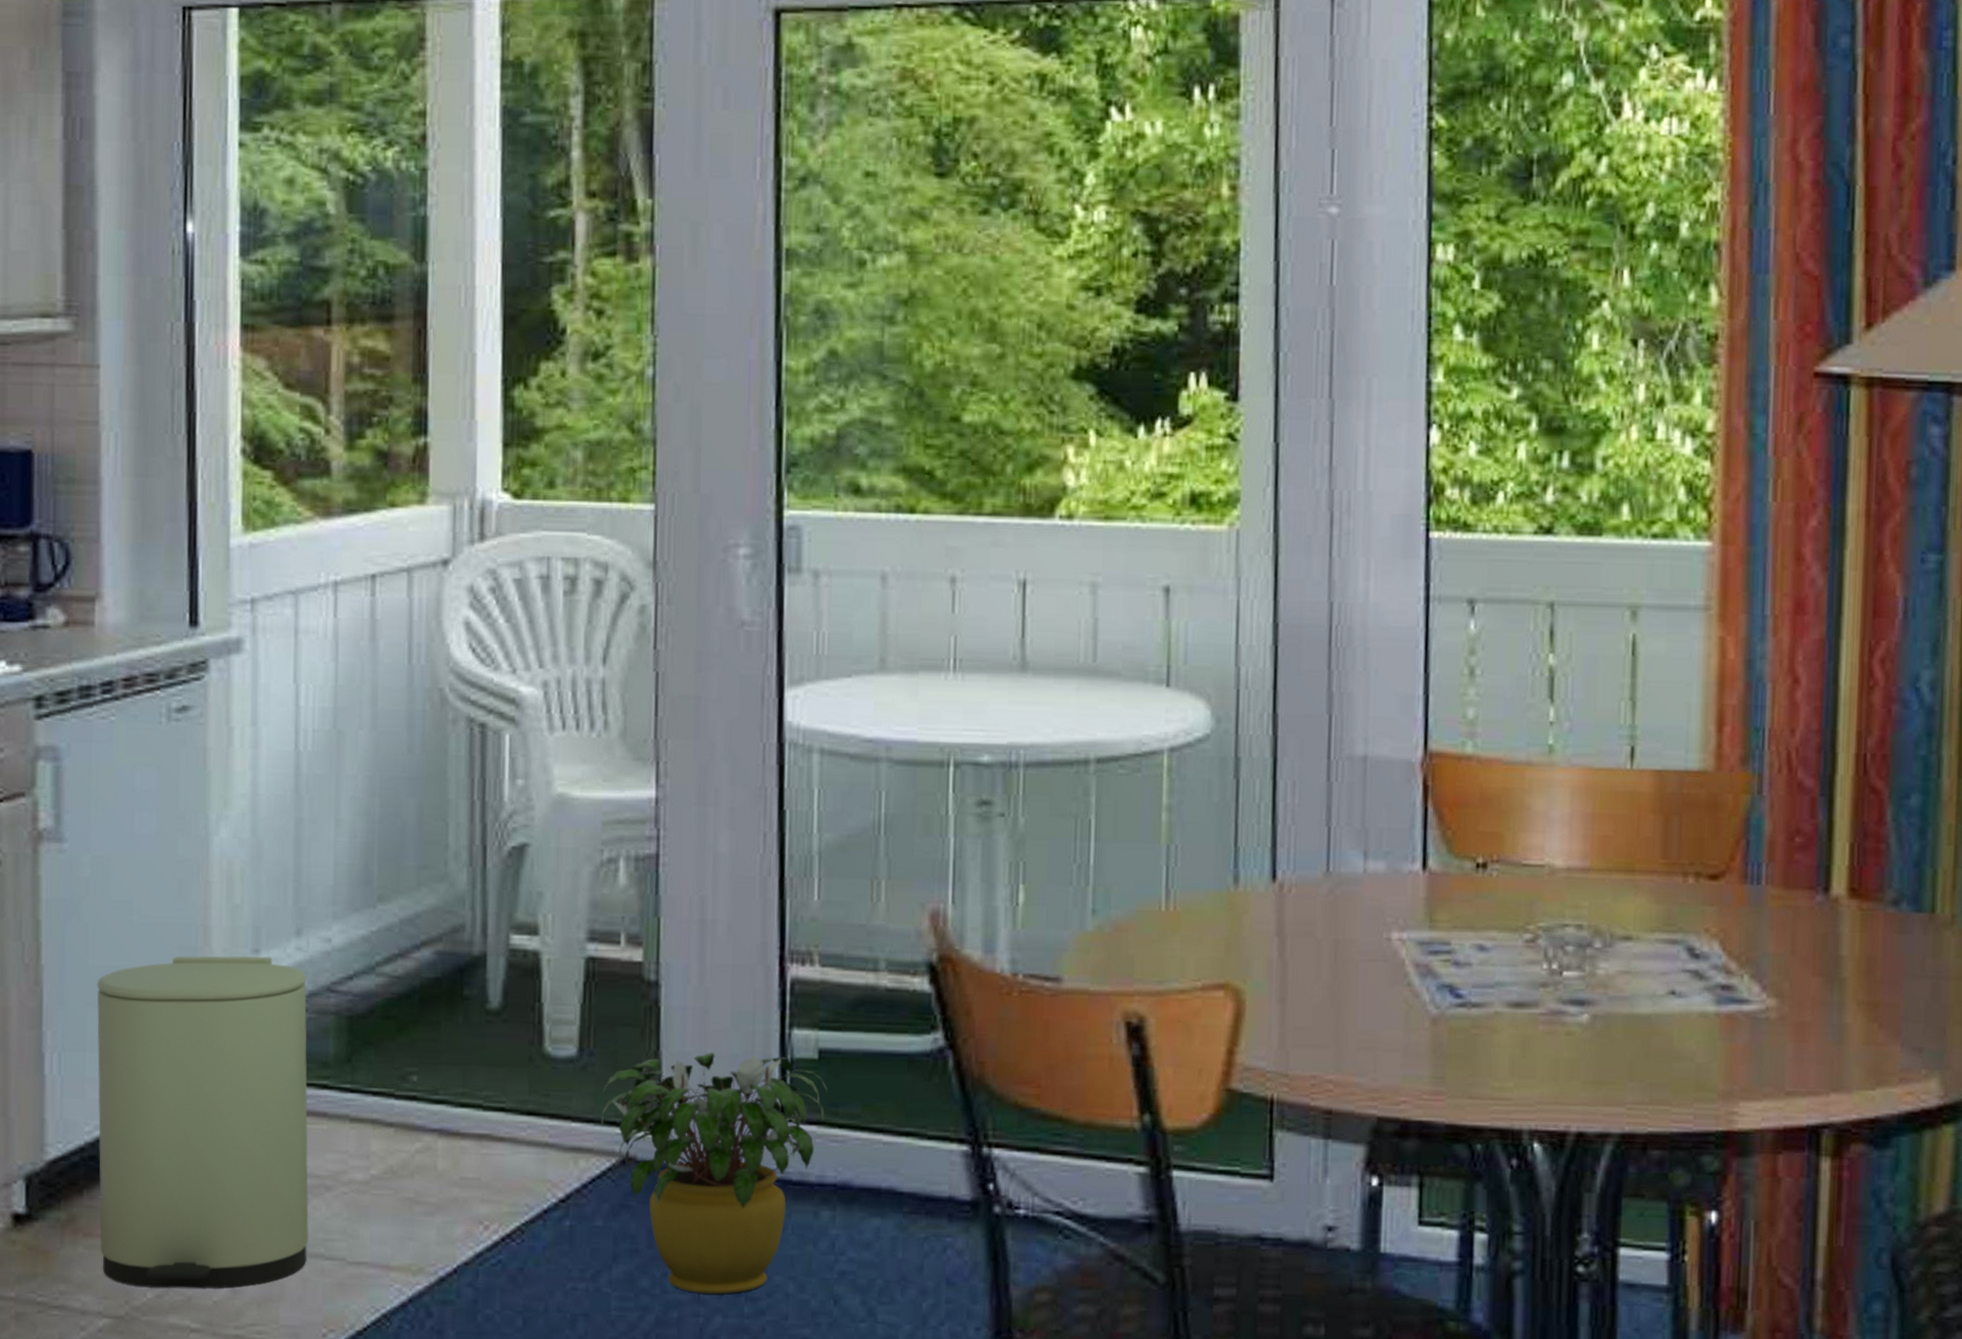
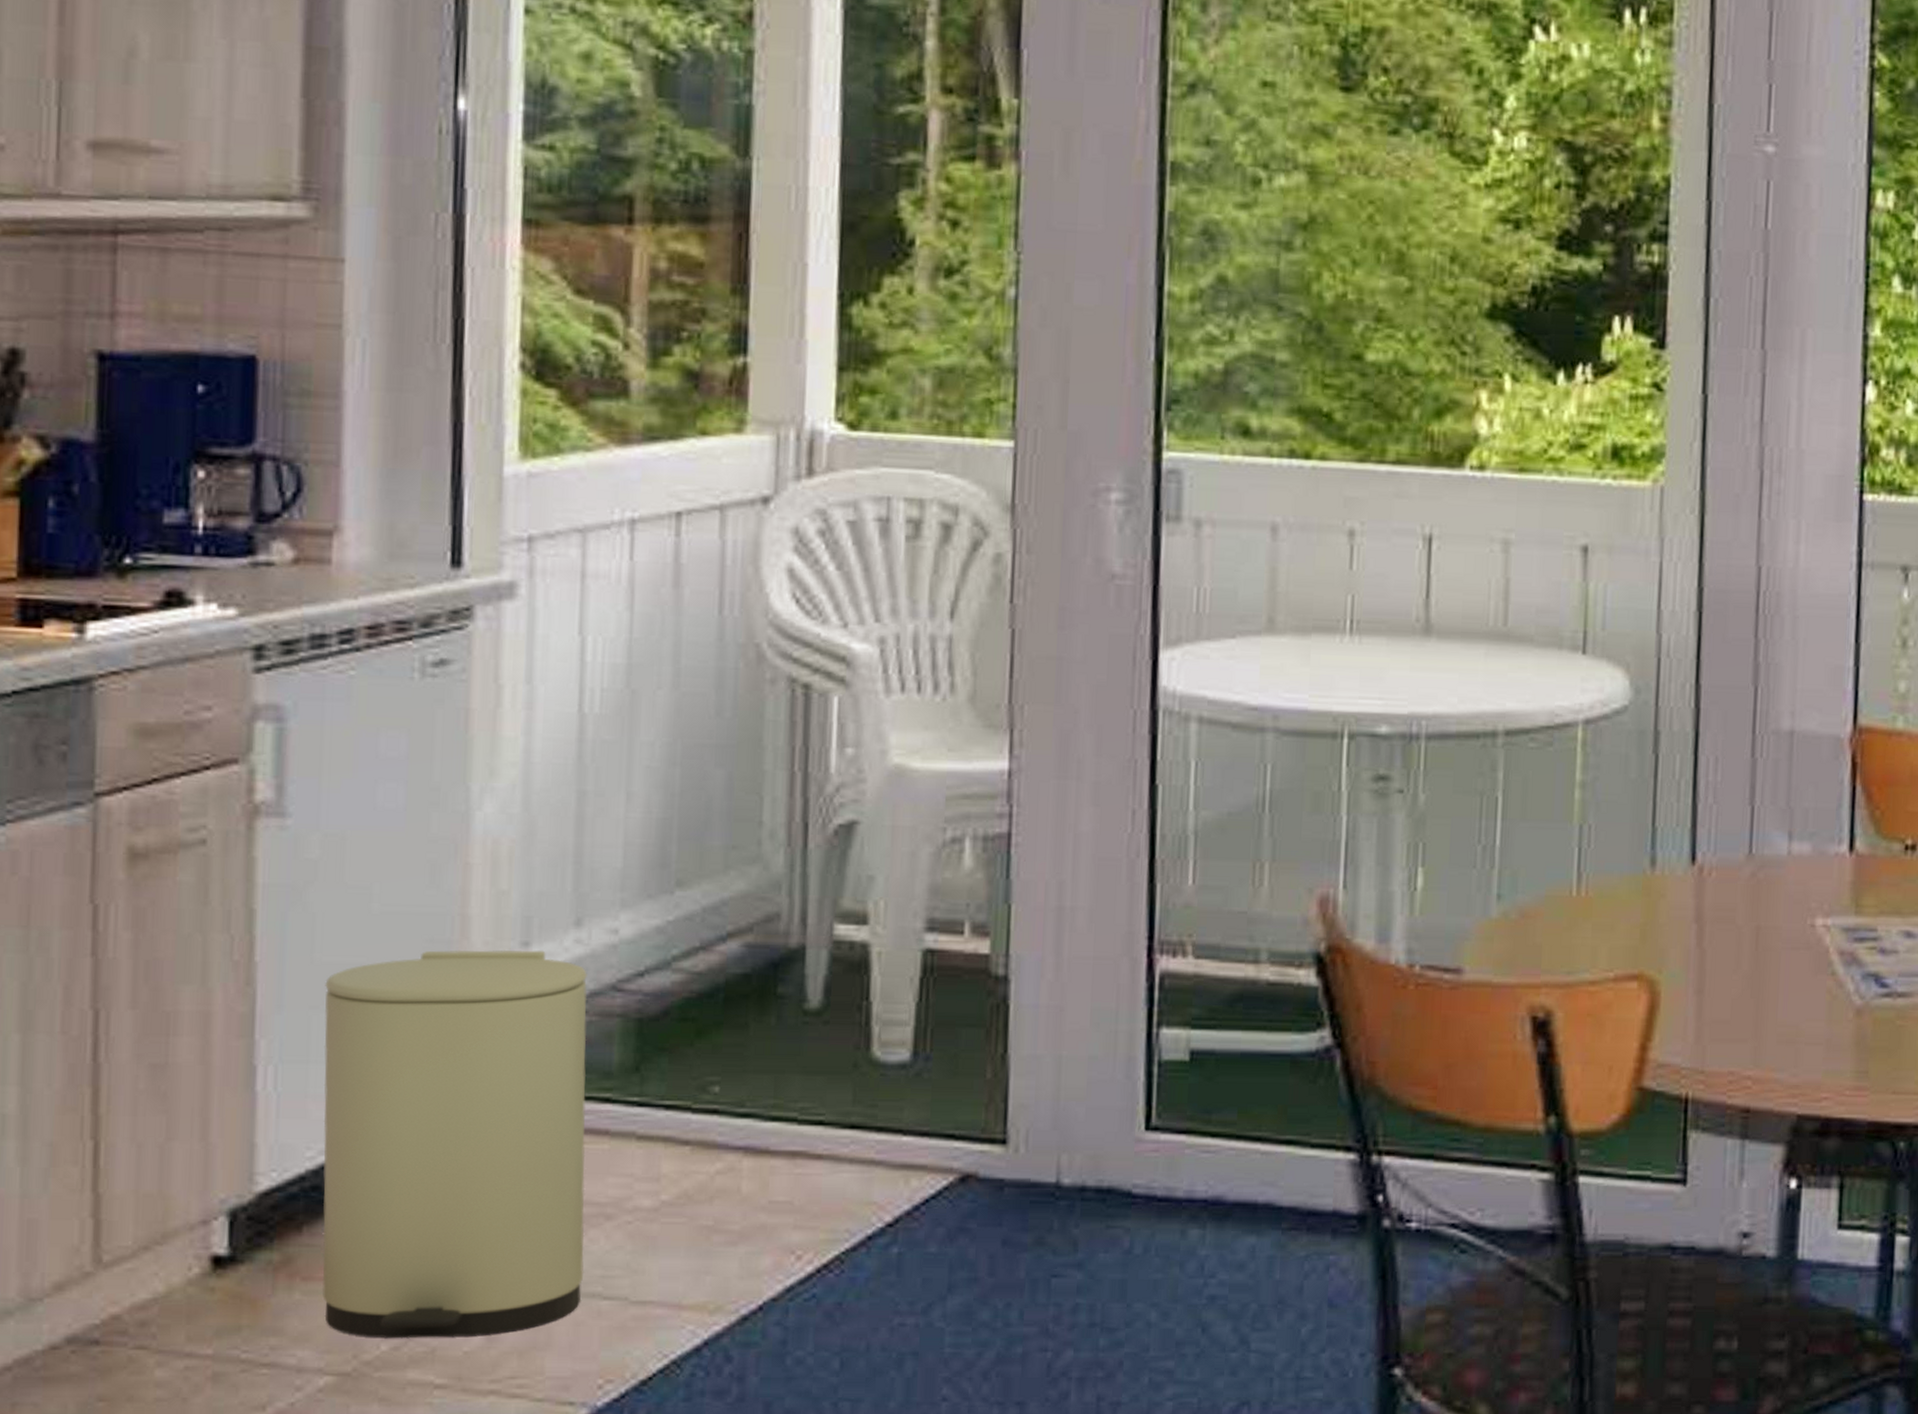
potted flower: present [601,1052,828,1294] -> none [937,1055,1199,1325]

